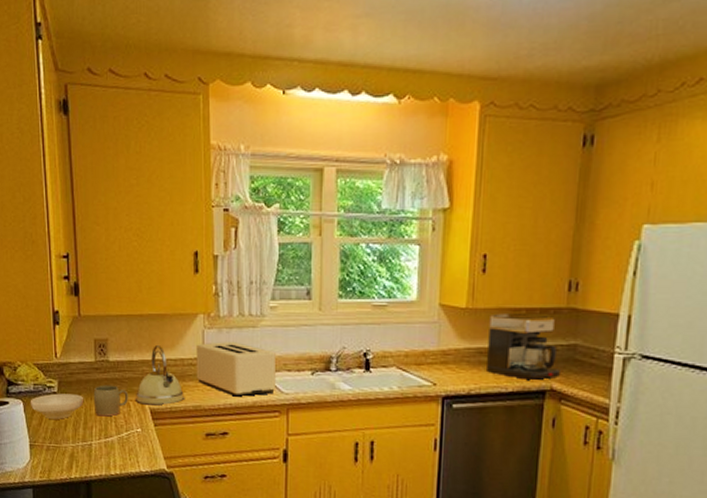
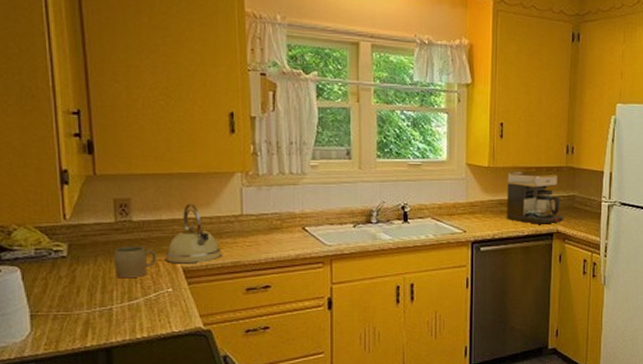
bowl: present [30,393,84,419] -> none [30,257,102,285]
toaster: present [196,341,276,397] -> none [234,198,318,251]

